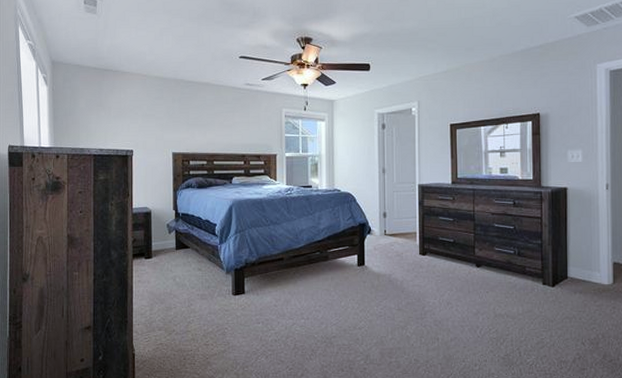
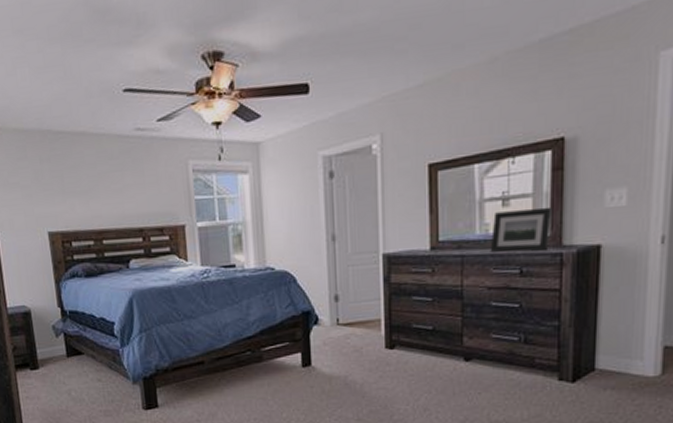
picture frame: none [492,159,533,190] -> present [490,206,552,253]

